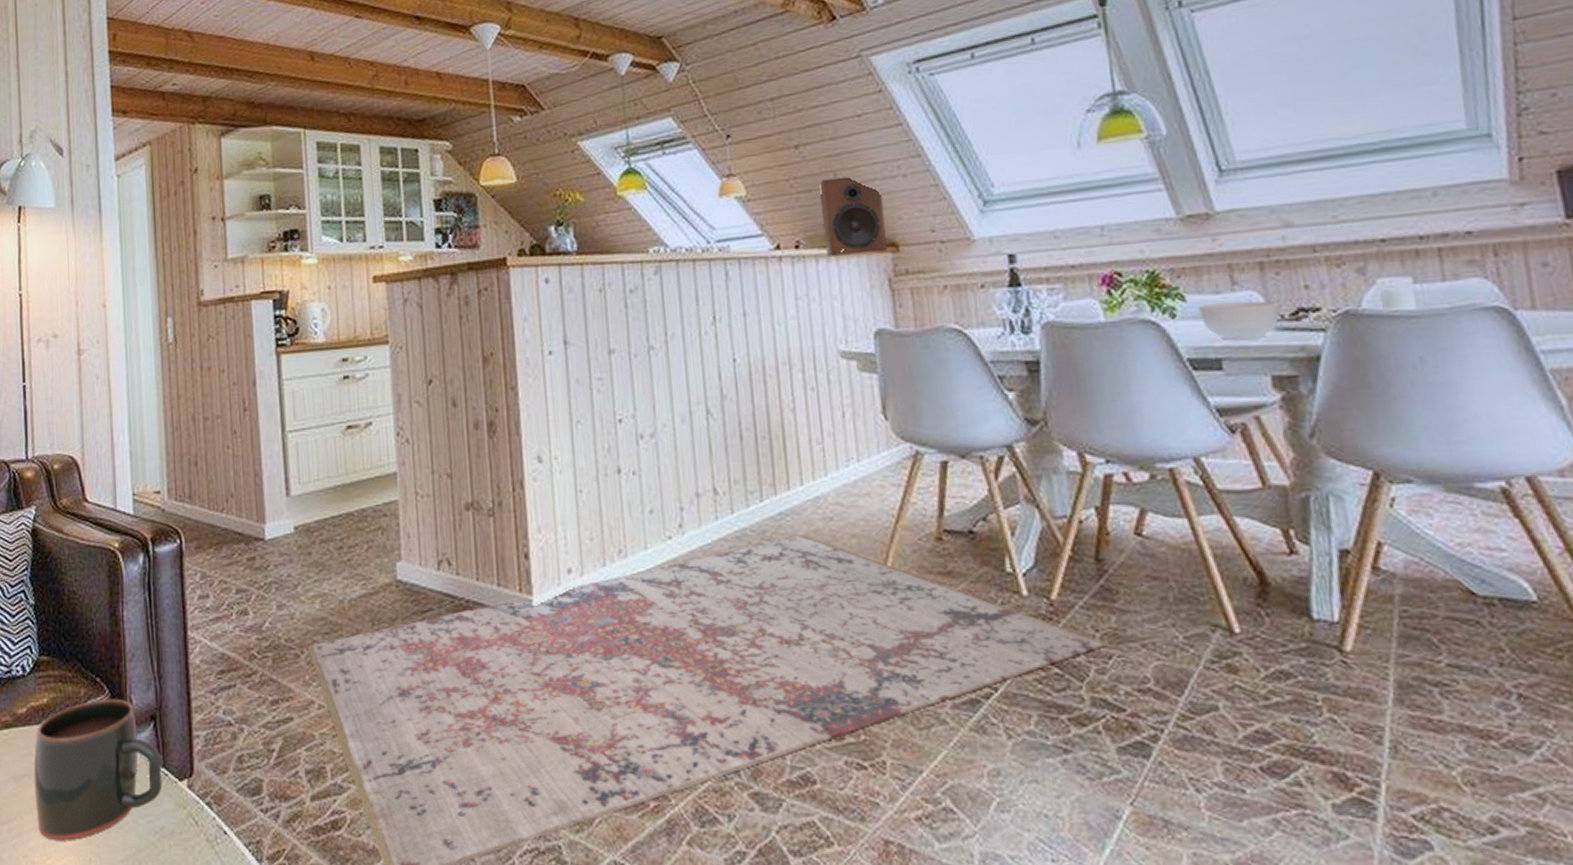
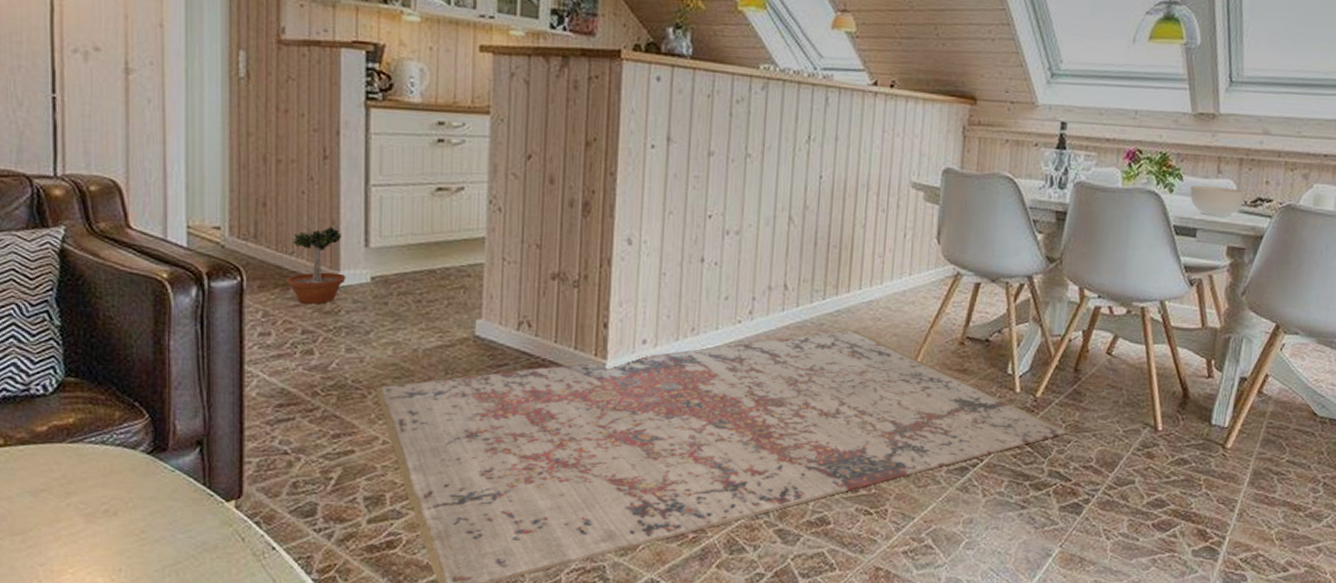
mug: present [33,698,163,840] -> none [55,422,207,551]
potted tree: none [219,473,272,561] -> present [287,219,346,304]
speaker: present [821,178,887,256] -> none [916,31,971,103]

